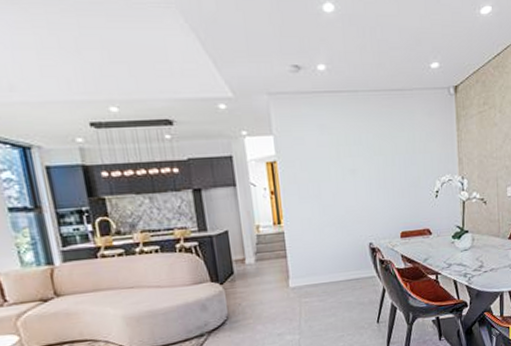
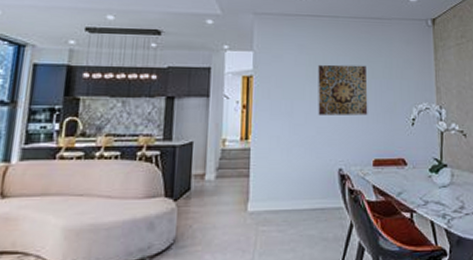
wall art: none [341,141,394,195] -> present [318,64,368,115]

